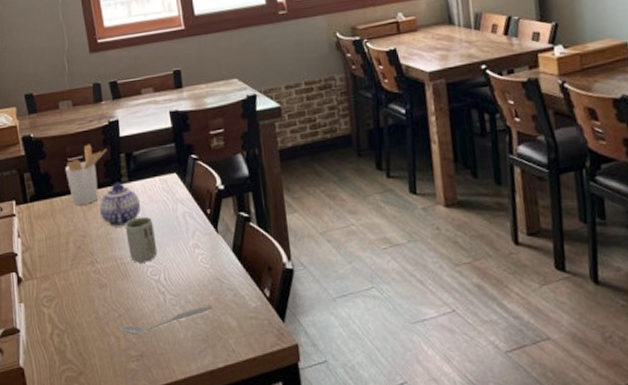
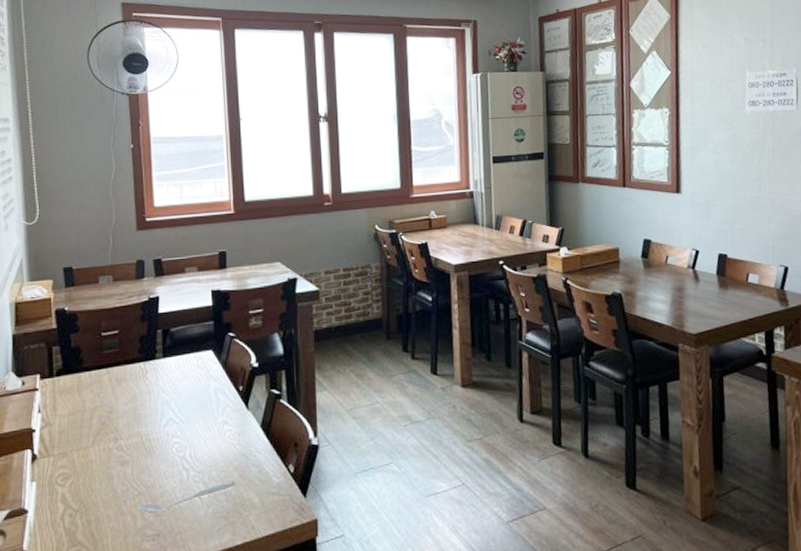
utensil holder: present [64,144,107,205] -> none [97,319,144,380]
teapot: present [99,182,141,227] -> none [130,357,173,403]
cup: present [125,216,158,263] -> none [154,392,185,439]

